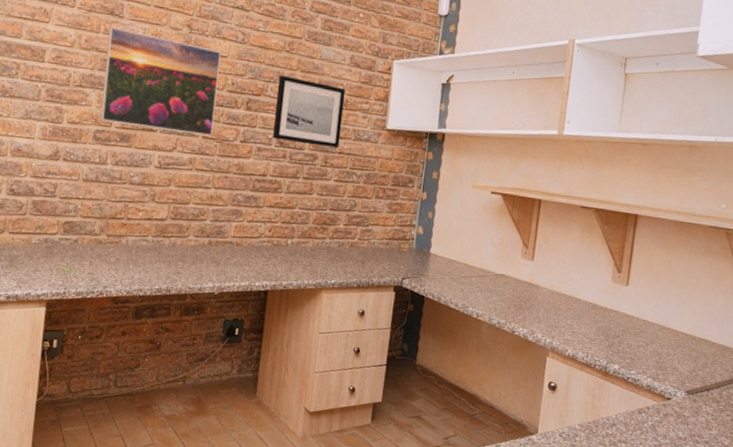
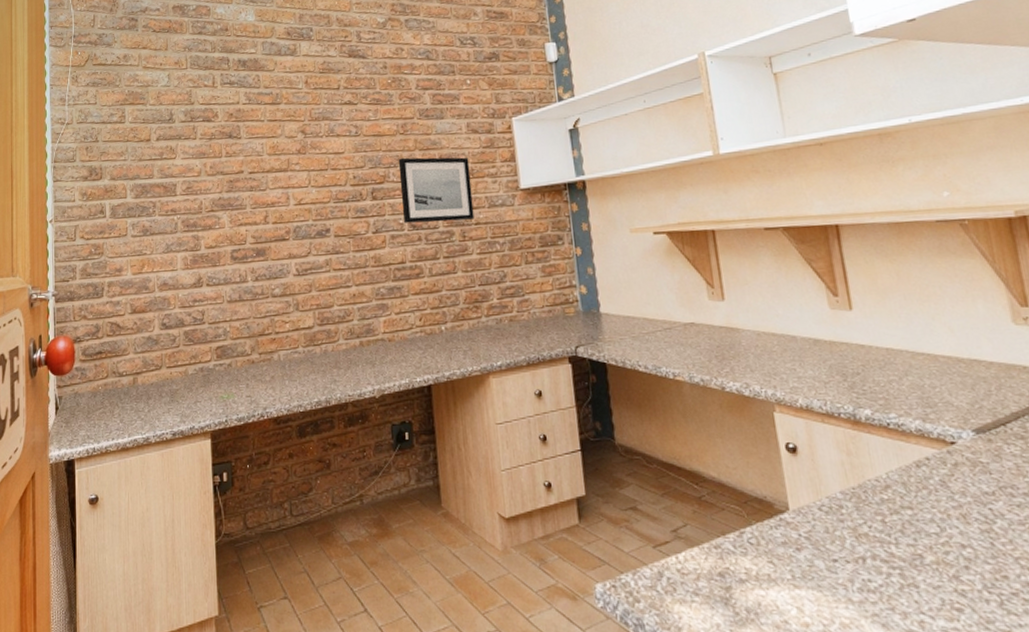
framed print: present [100,27,221,137] -> none [230,148,343,240]

